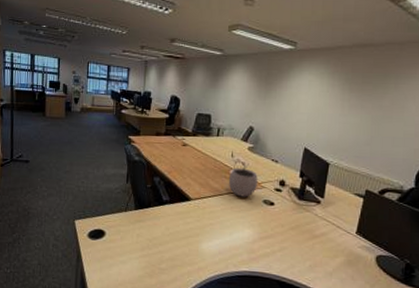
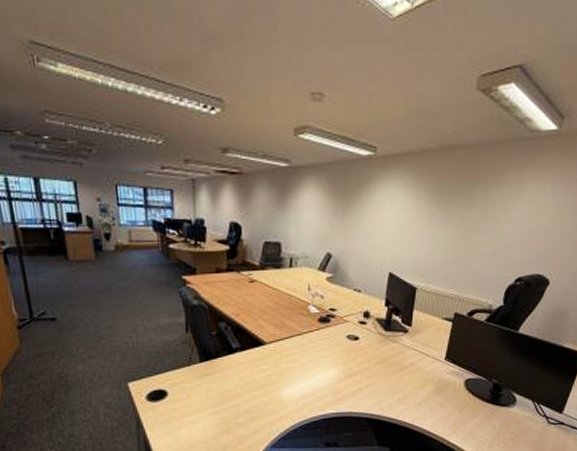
plant pot: present [228,163,258,197] -> none [306,296,339,335]

